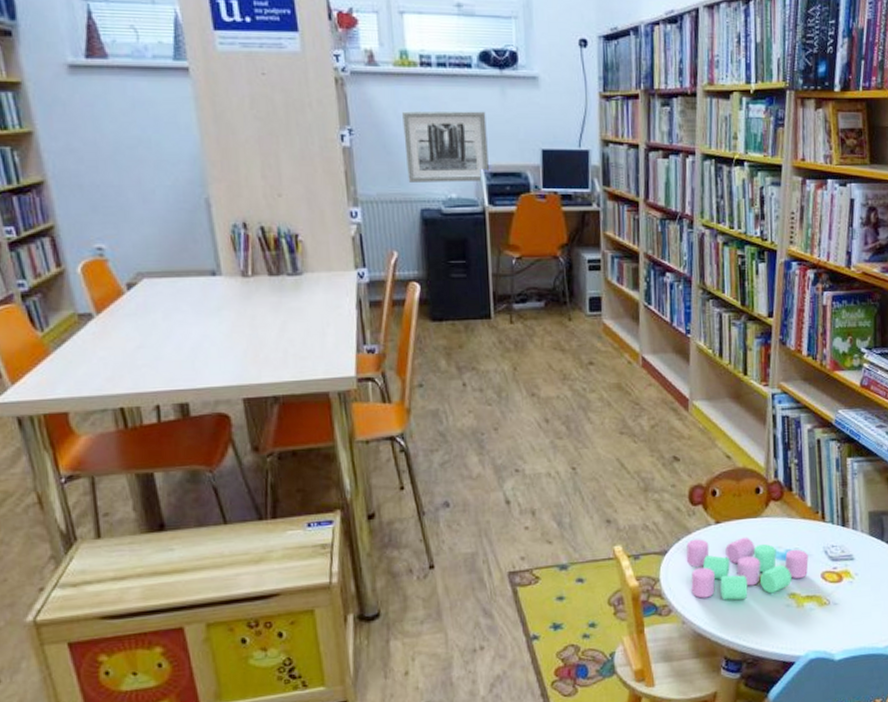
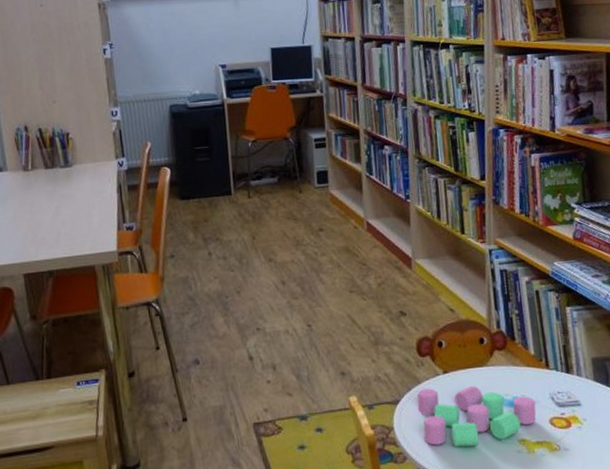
wall art: present [402,110,489,182] -> none [153,20,226,84]

